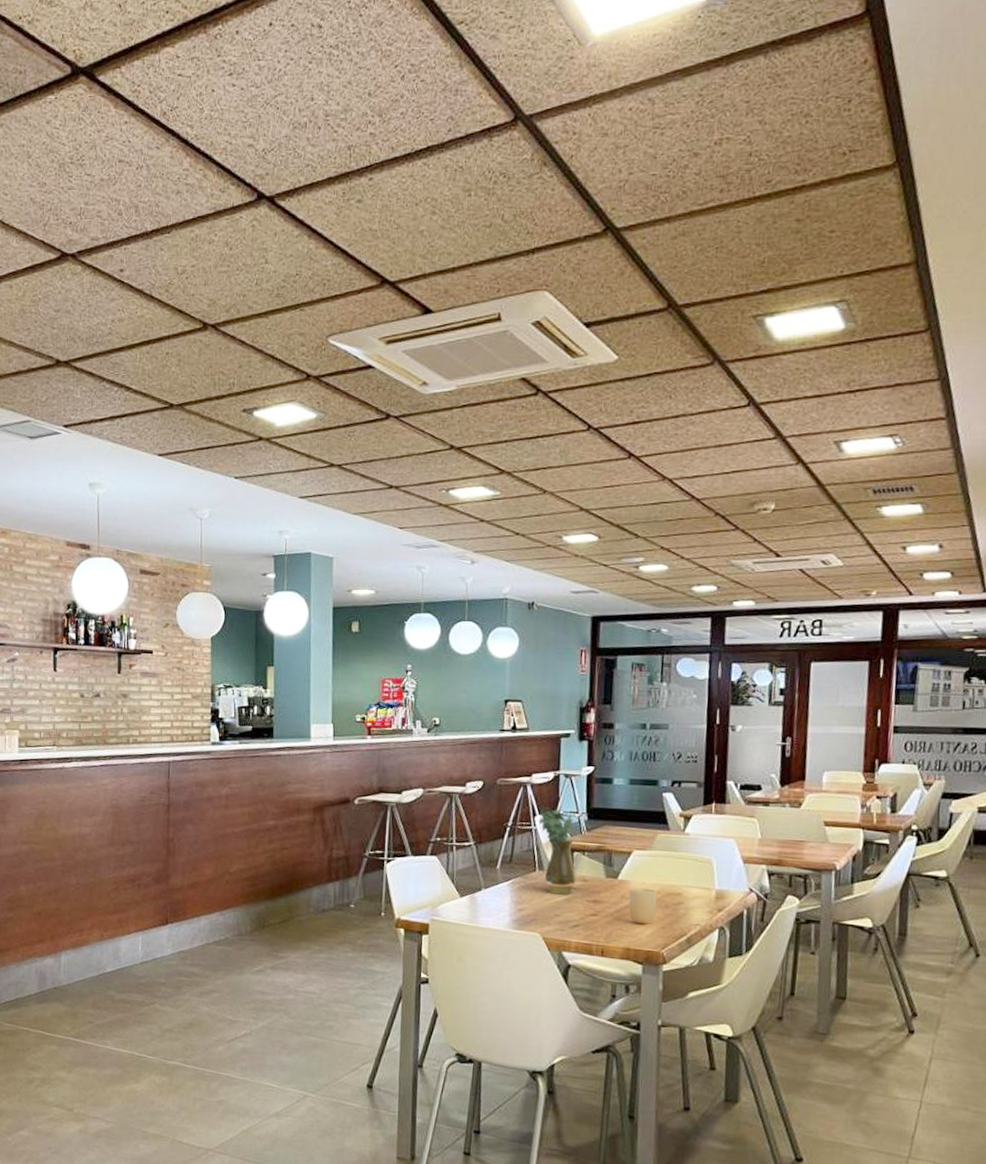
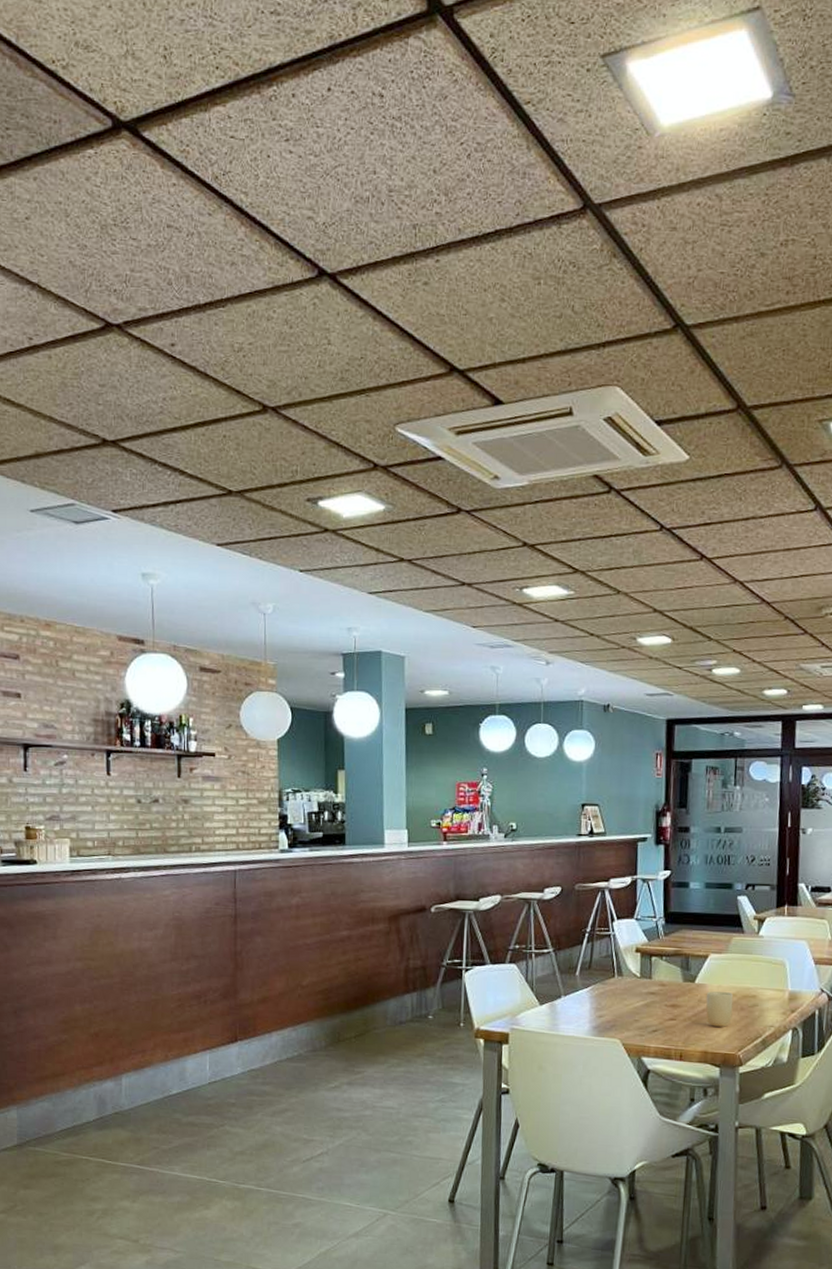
vase: present [539,805,576,896] -> none [617,910,655,1001]

